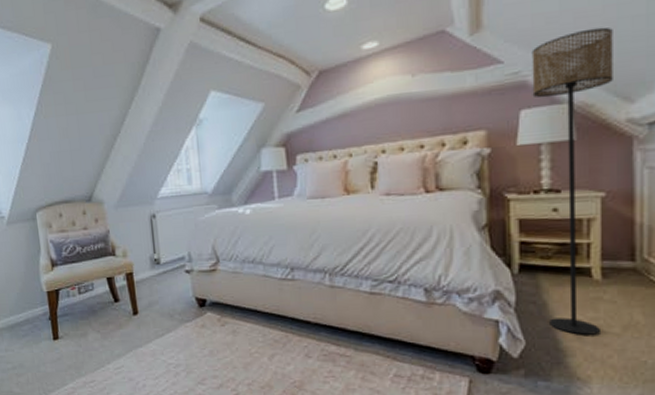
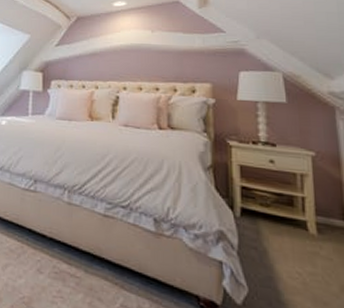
floor lamp: present [531,27,613,335] -> none [248,17,319,291]

